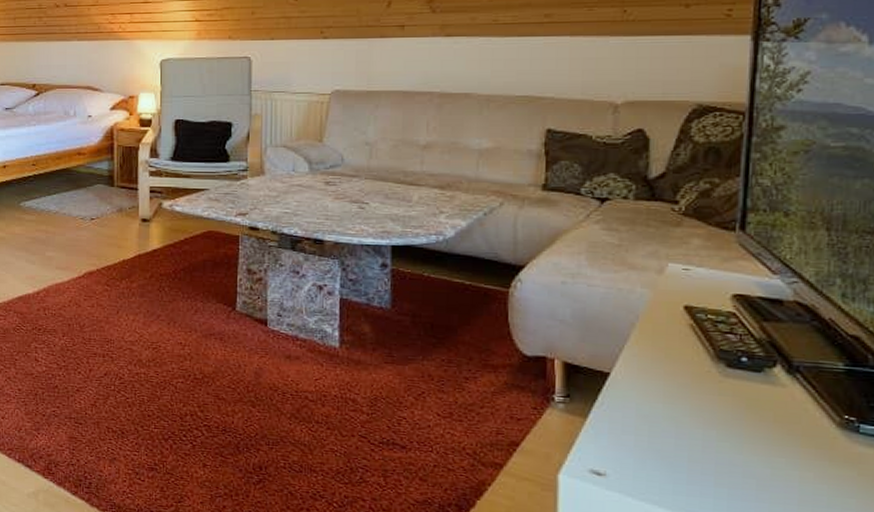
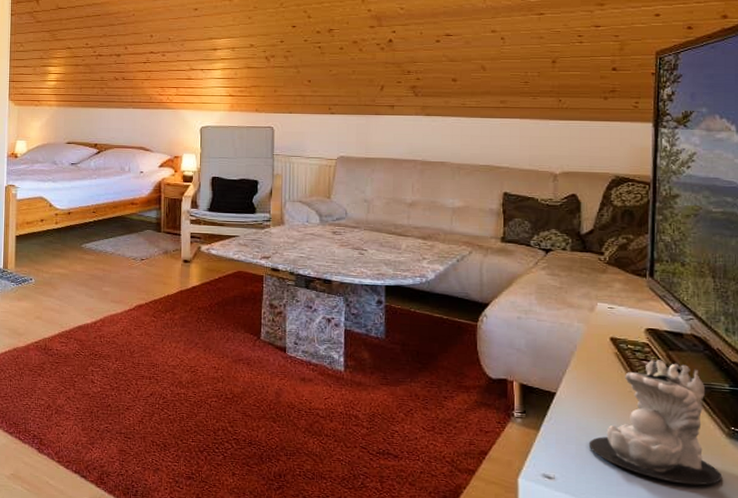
candle: none [651,332,830,486] -> present [588,359,722,486]

